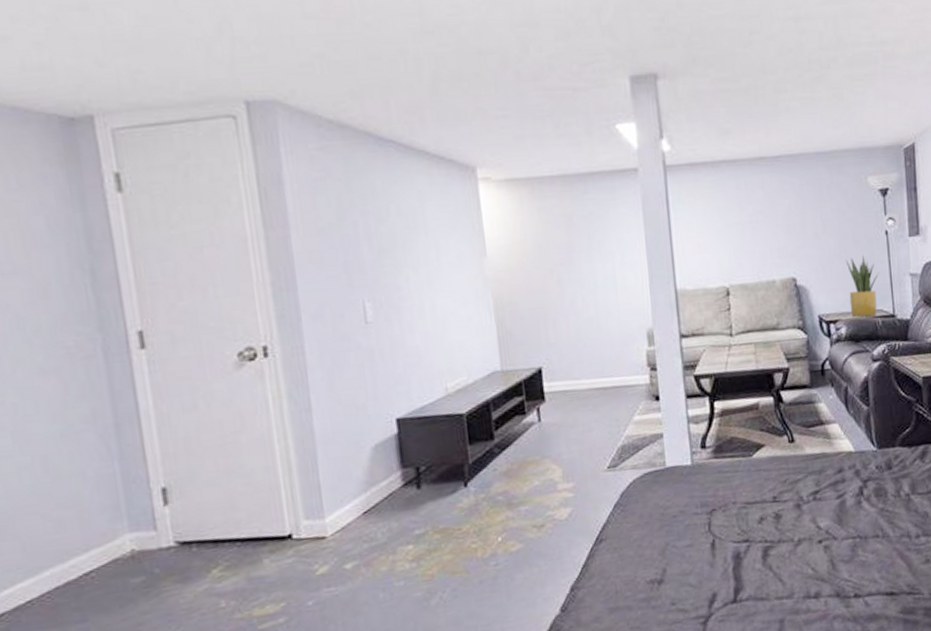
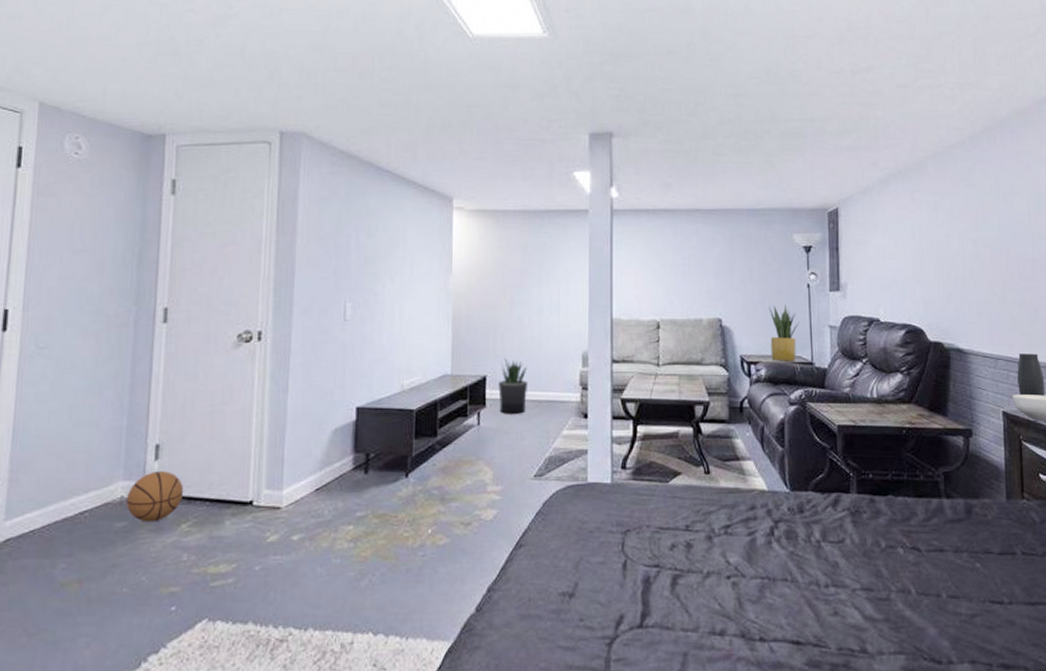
basketball: none [138,515,208,574] -> present [125,471,184,523]
planter: none [556,346,591,407] -> present [498,358,529,414]

